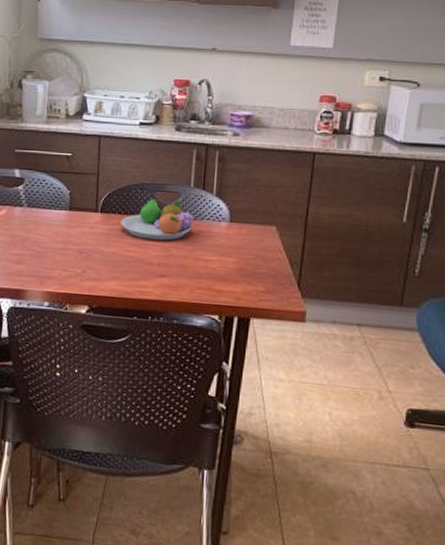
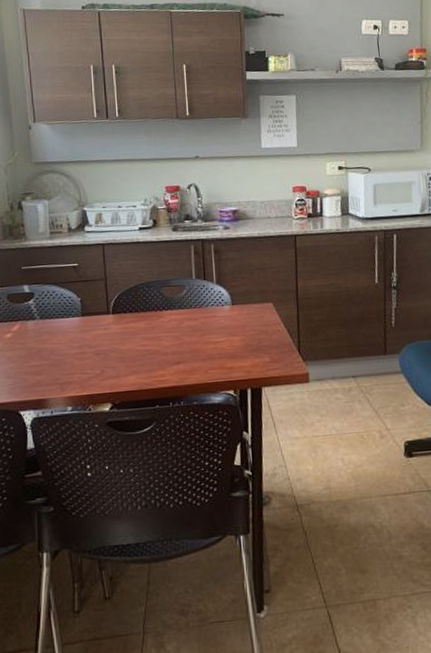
fruit bowl: present [121,198,194,241] -> none [132,292,200,332]

